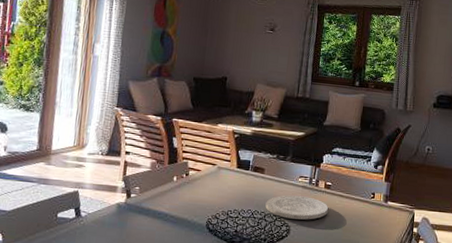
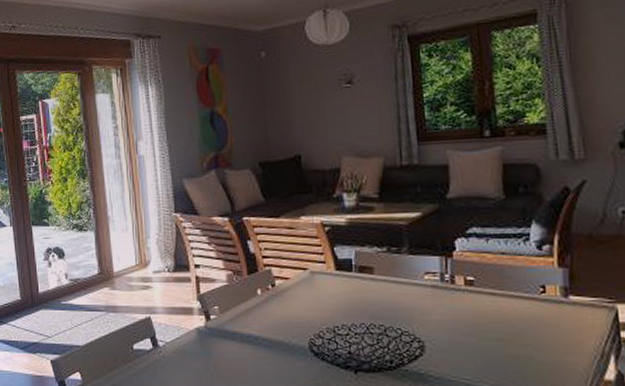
plate: present [265,195,328,220] -> none [383,299,476,331]

